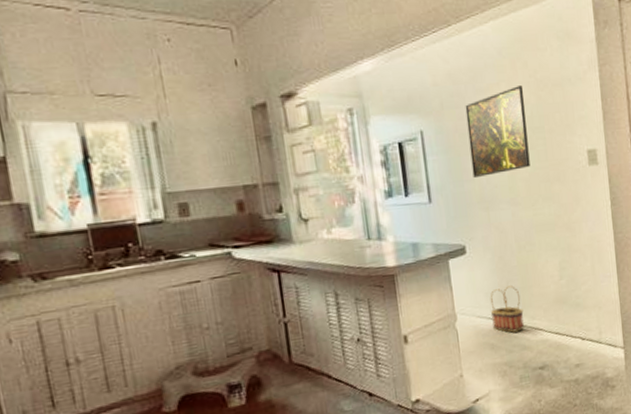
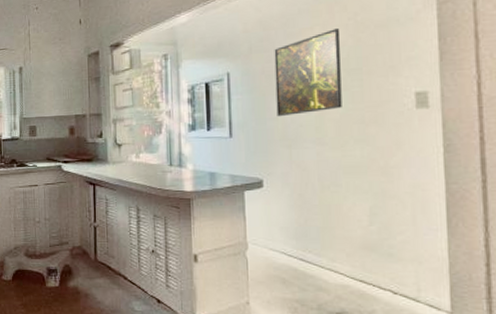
basket: present [490,285,524,333] -> none [284,224,322,271]

